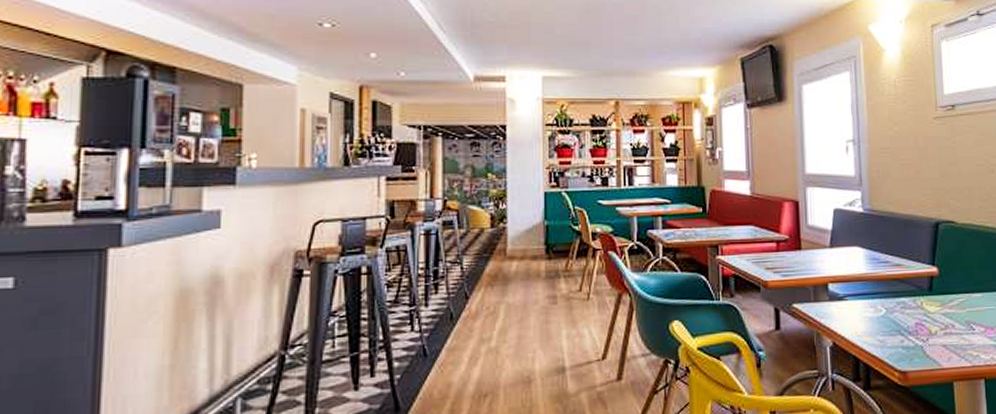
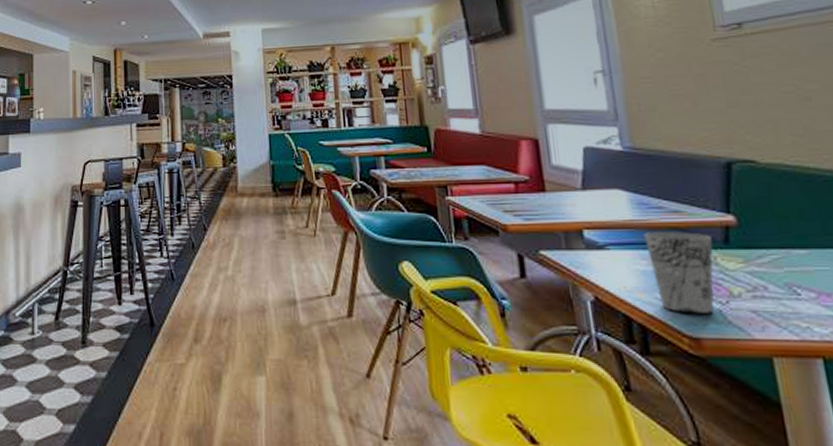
cup: none [873,282,921,352] -> present [644,232,714,315]

